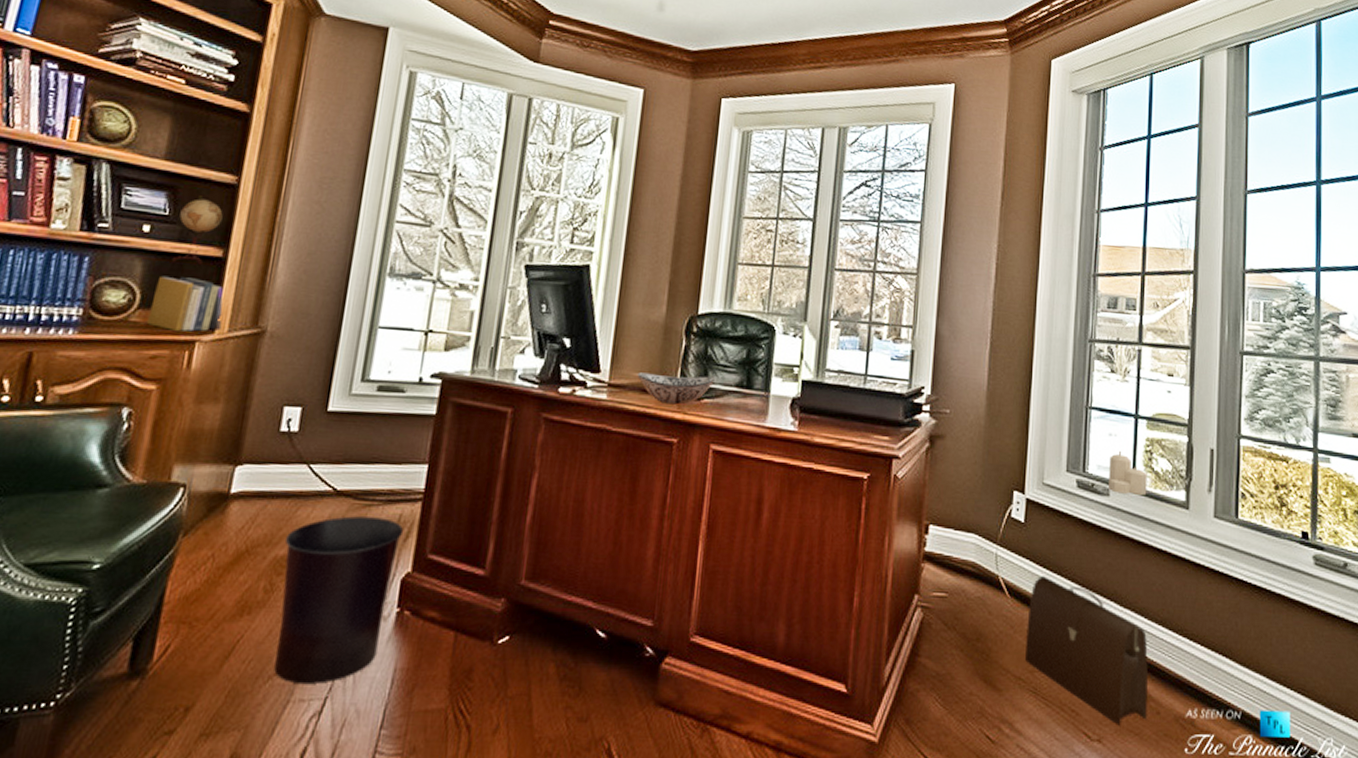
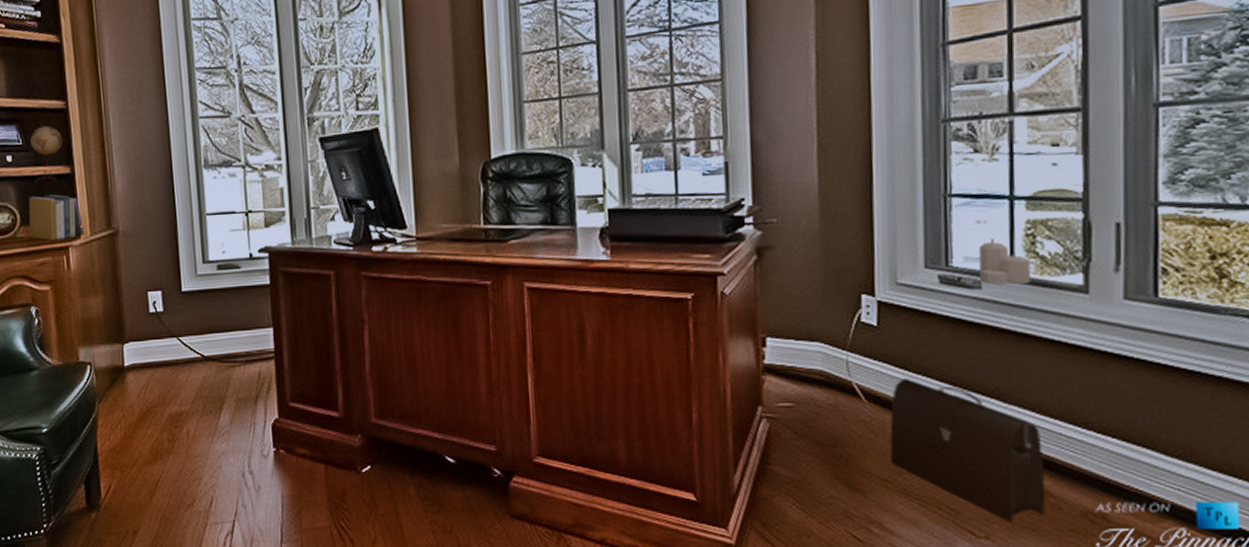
waste bin: present [274,516,404,683] -> none [175,376,265,510]
decorative bowl: present [637,372,716,405] -> none [441,217,520,250]

